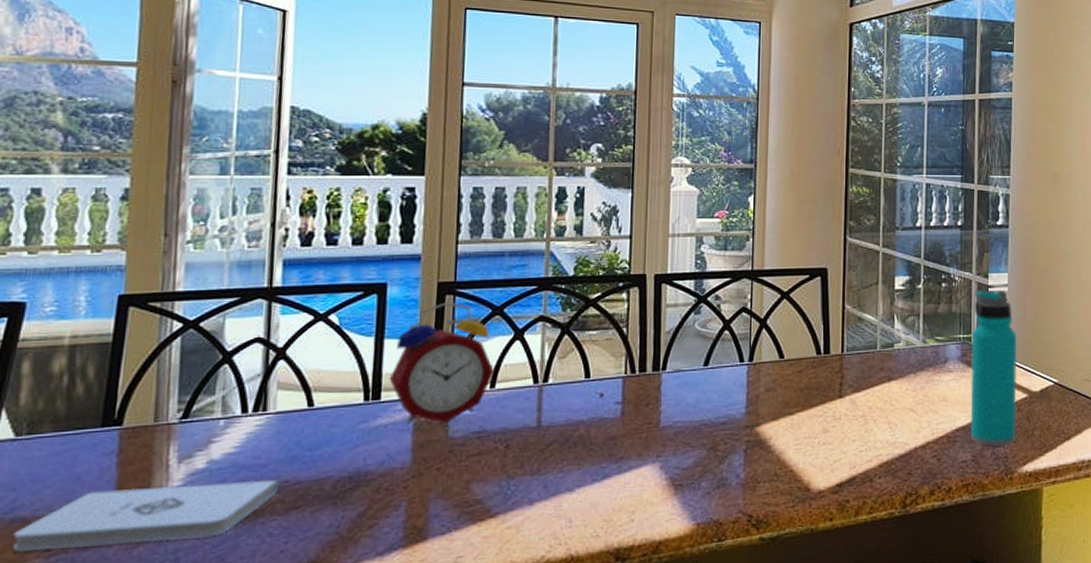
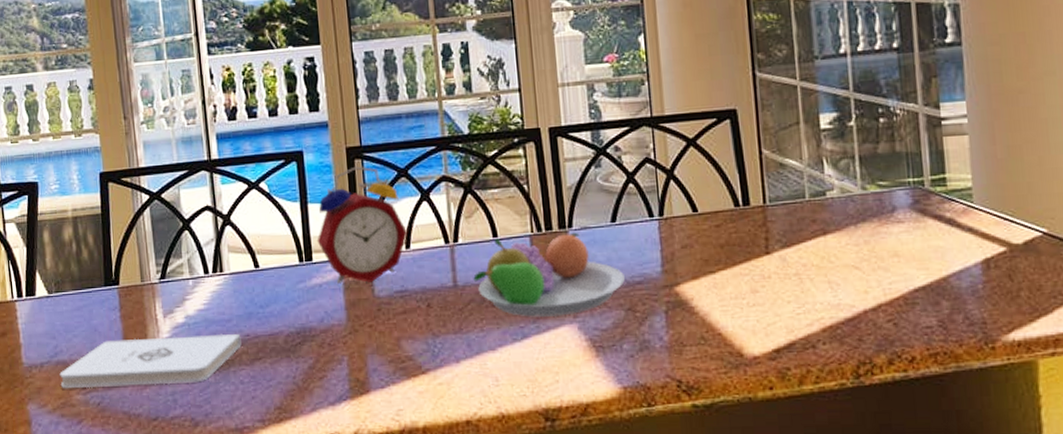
fruit bowl: none [559,374,710,457] -> present [473,232,625,317]
water bottle: present [970,290,1018,447] -> none [924,122,996,310]

